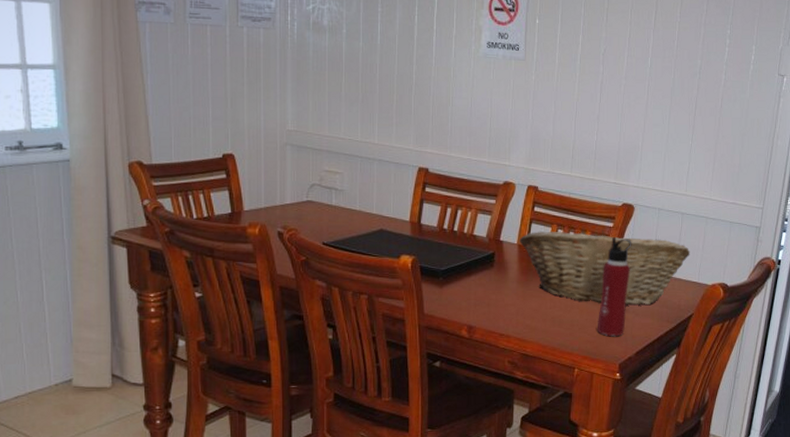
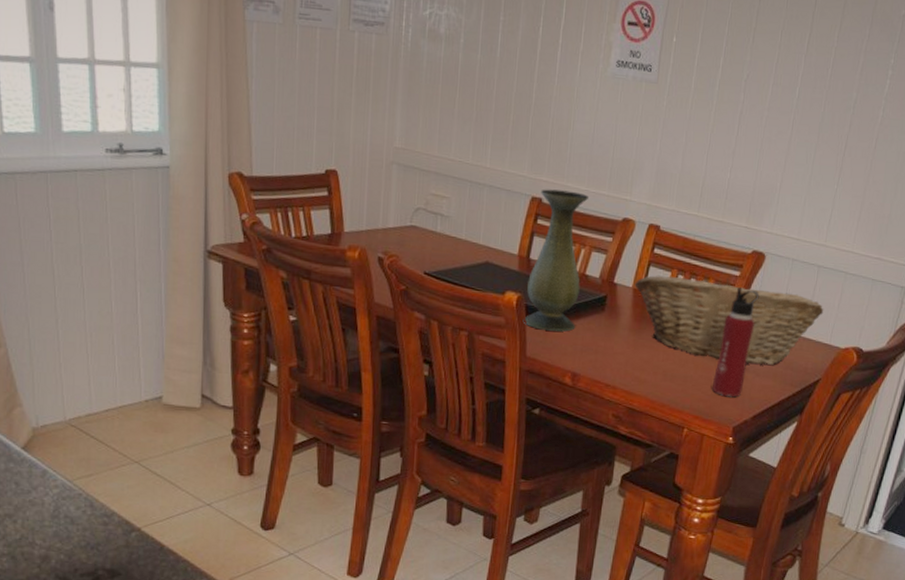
vase: none [418,160,472,288] -> present [523,189,590,332]

